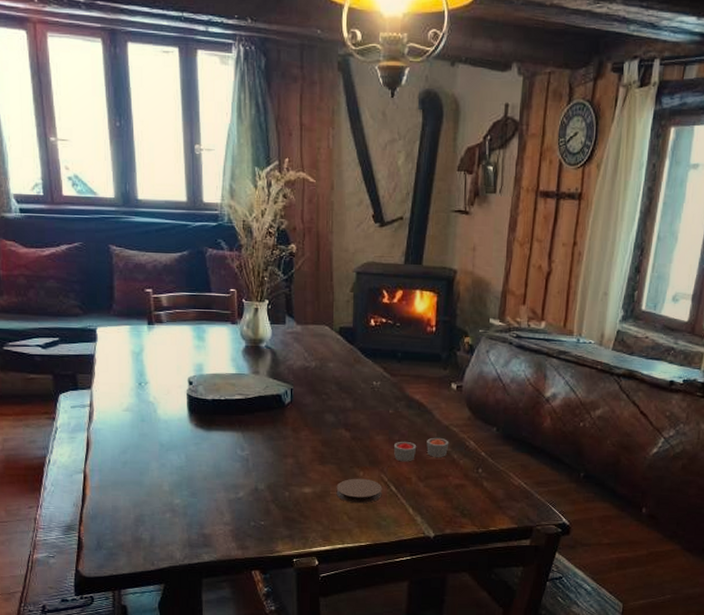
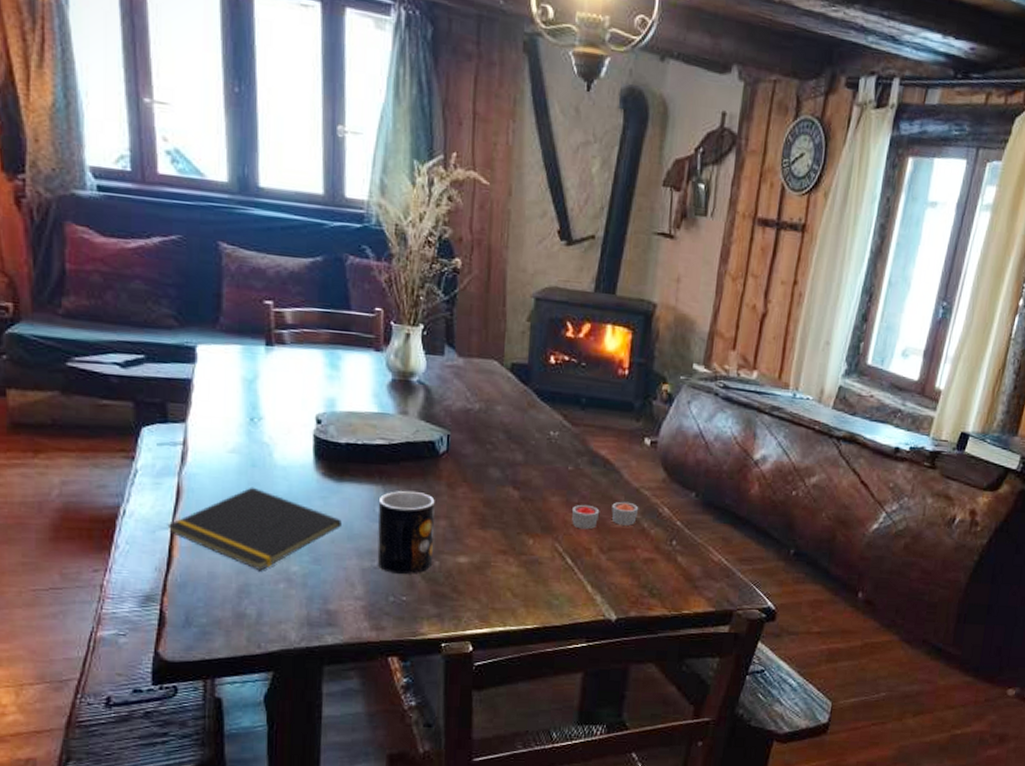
notepad: none [81,437,212,504] -> present [167,487,343,571]
mug: none [239,436,284,503] -> present [377,491,435,574]
coaster: present [336,478,382,504] -> none [498,547,556,578]

